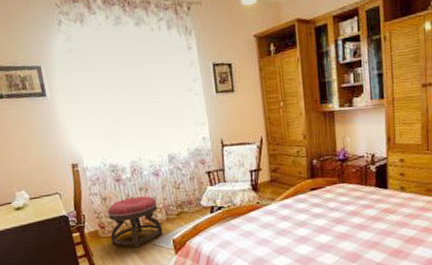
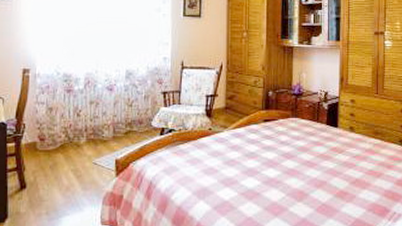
ottoman: present [107,195,163,248] -> none [48,110,106,165]

